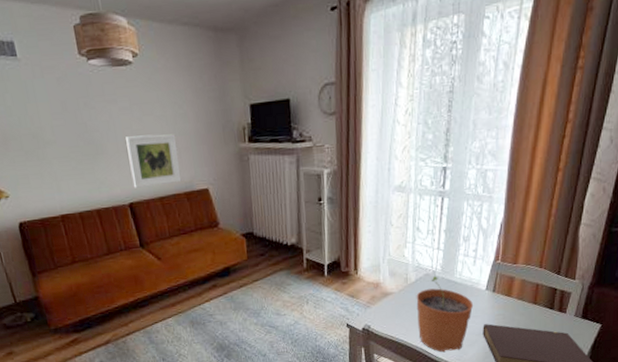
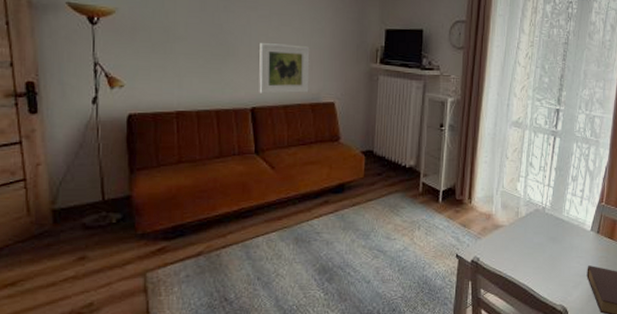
plant pot: present [416,276,474,353] -> none [525,212,579,293]

